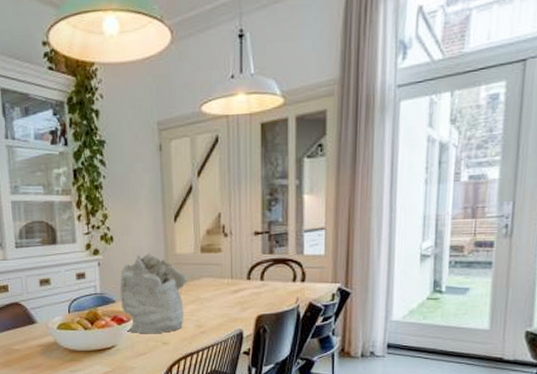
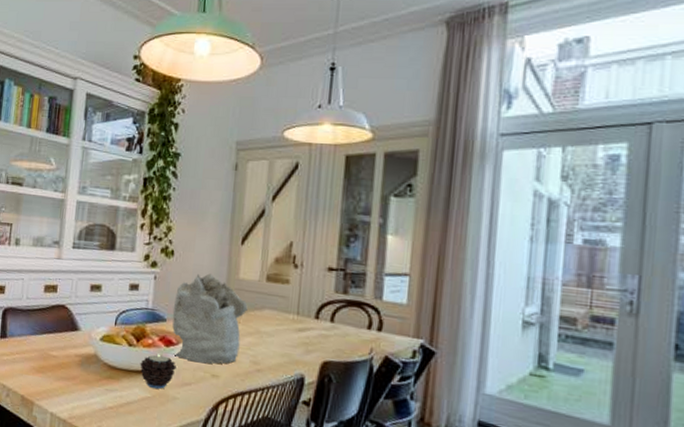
candle: none [97,332,130,362] -> present [140,354,176,389]

